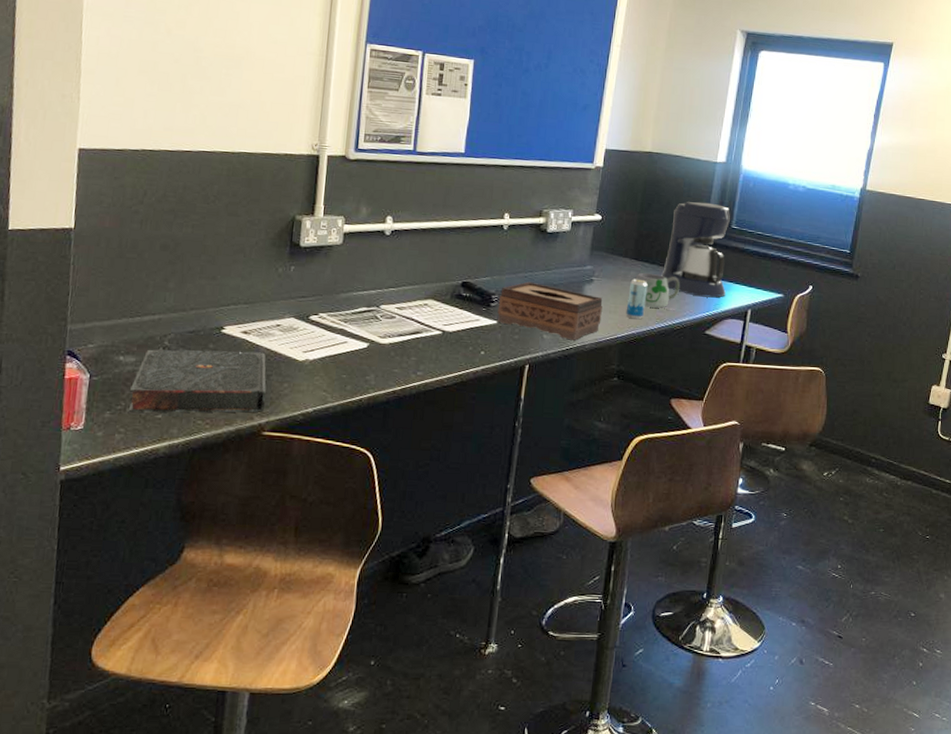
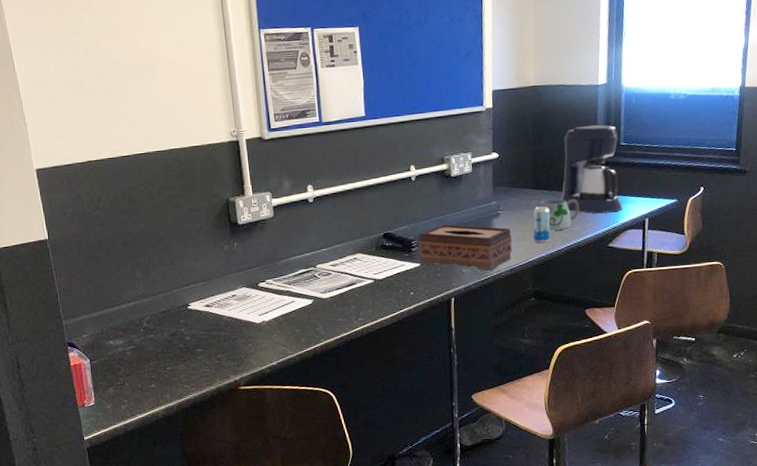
book: present [129,349,266,413] -> none [125,320,237,385]

